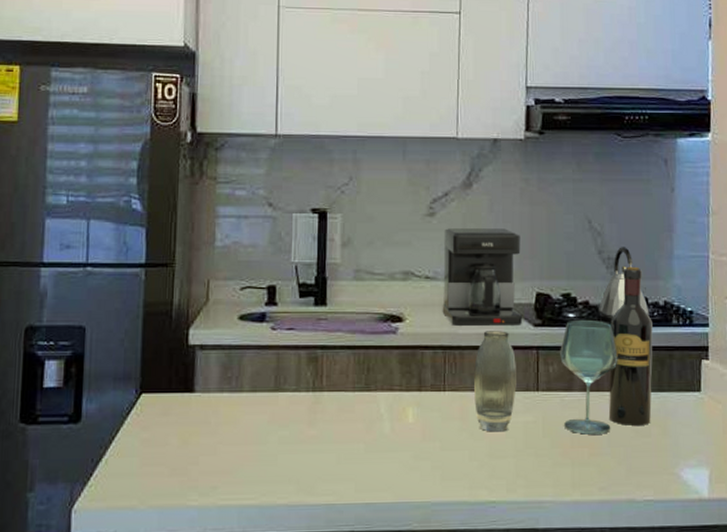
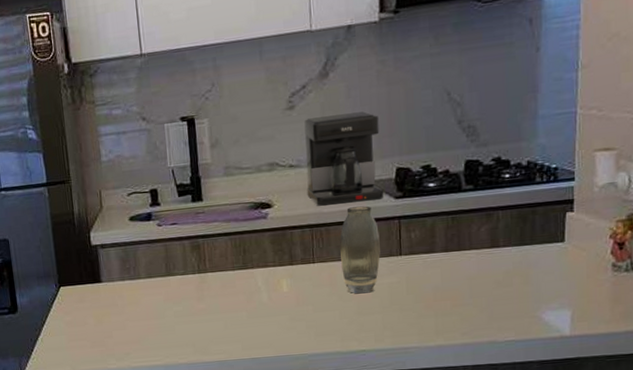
wine glass: present [560,319,619,435] -> none [421,186,481,289]
kettle: present [597,247,650,324] -> none [458,113,512,189]
wine bottle: present [609,266,653,425] -> none [470,131,515,278]

